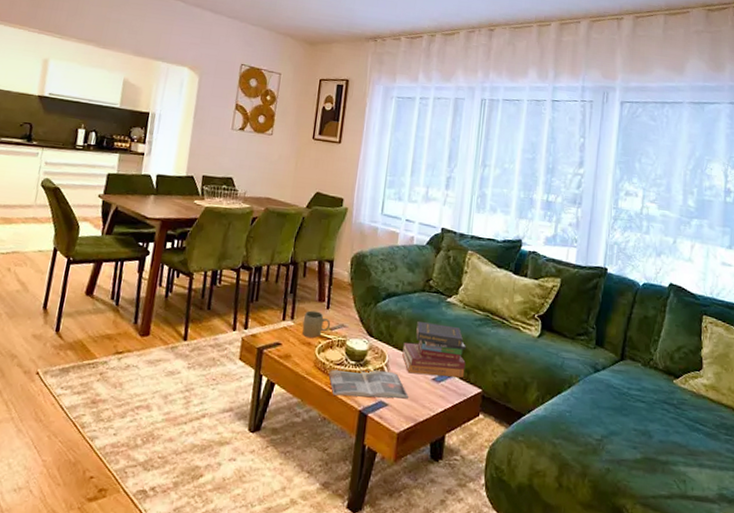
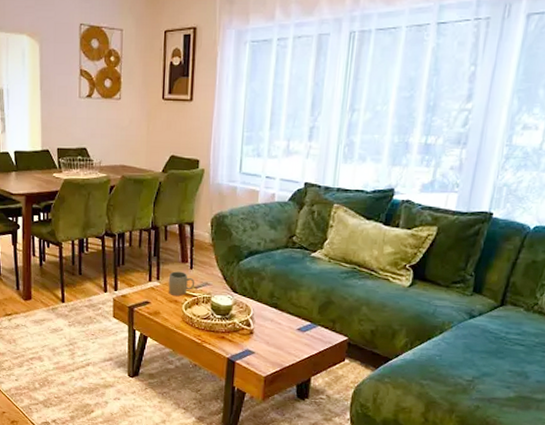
magazine: present [328,368,408,399] -> none [196,322,274,347]
books: present [402,320,466,378] -> none [267,276,332,327]

